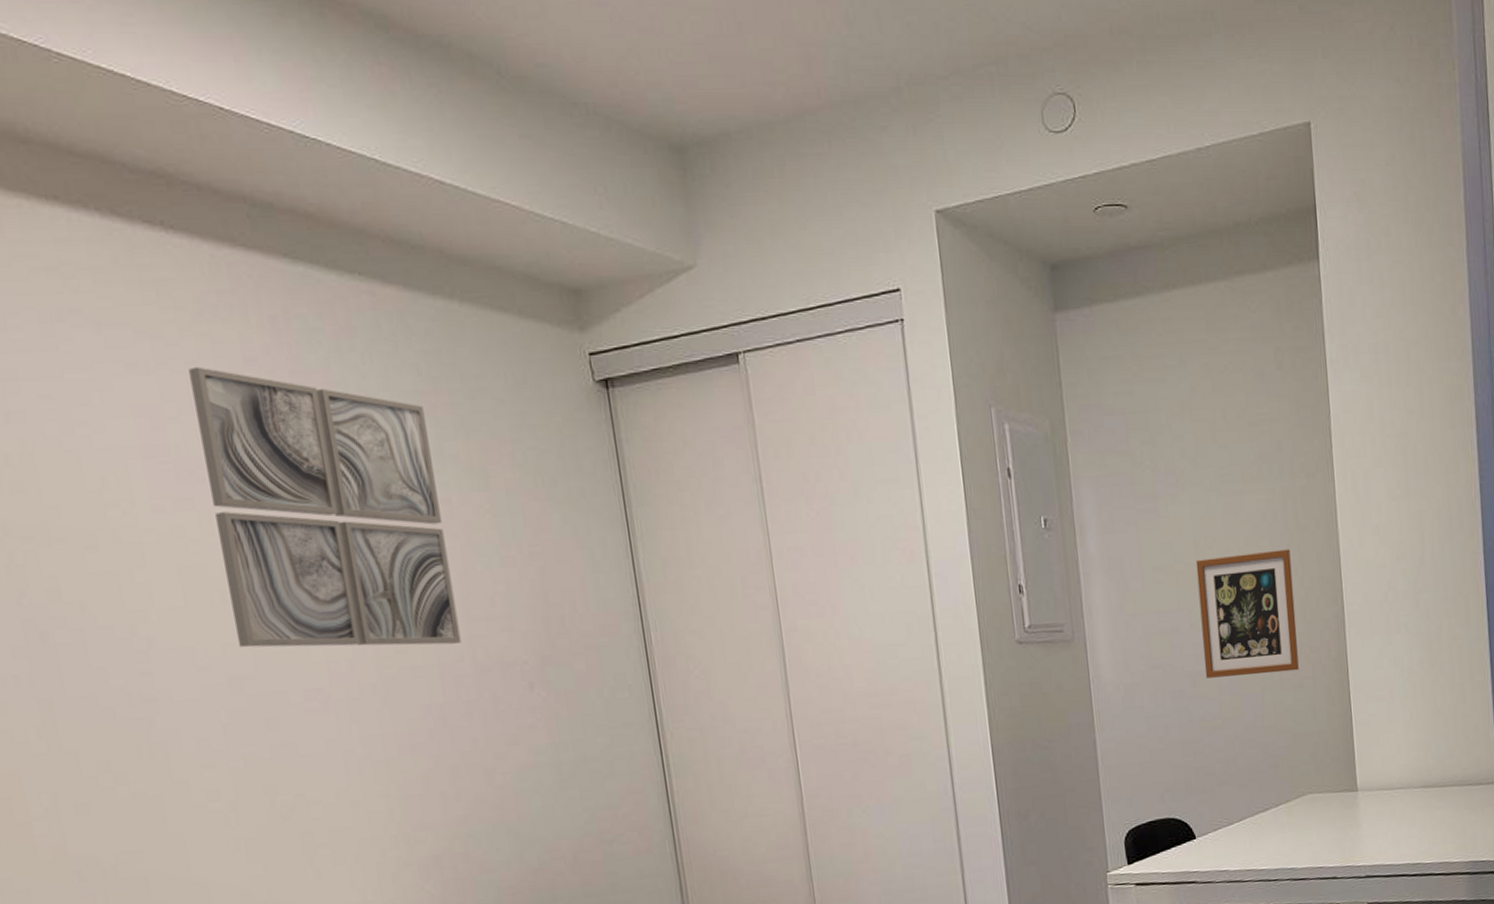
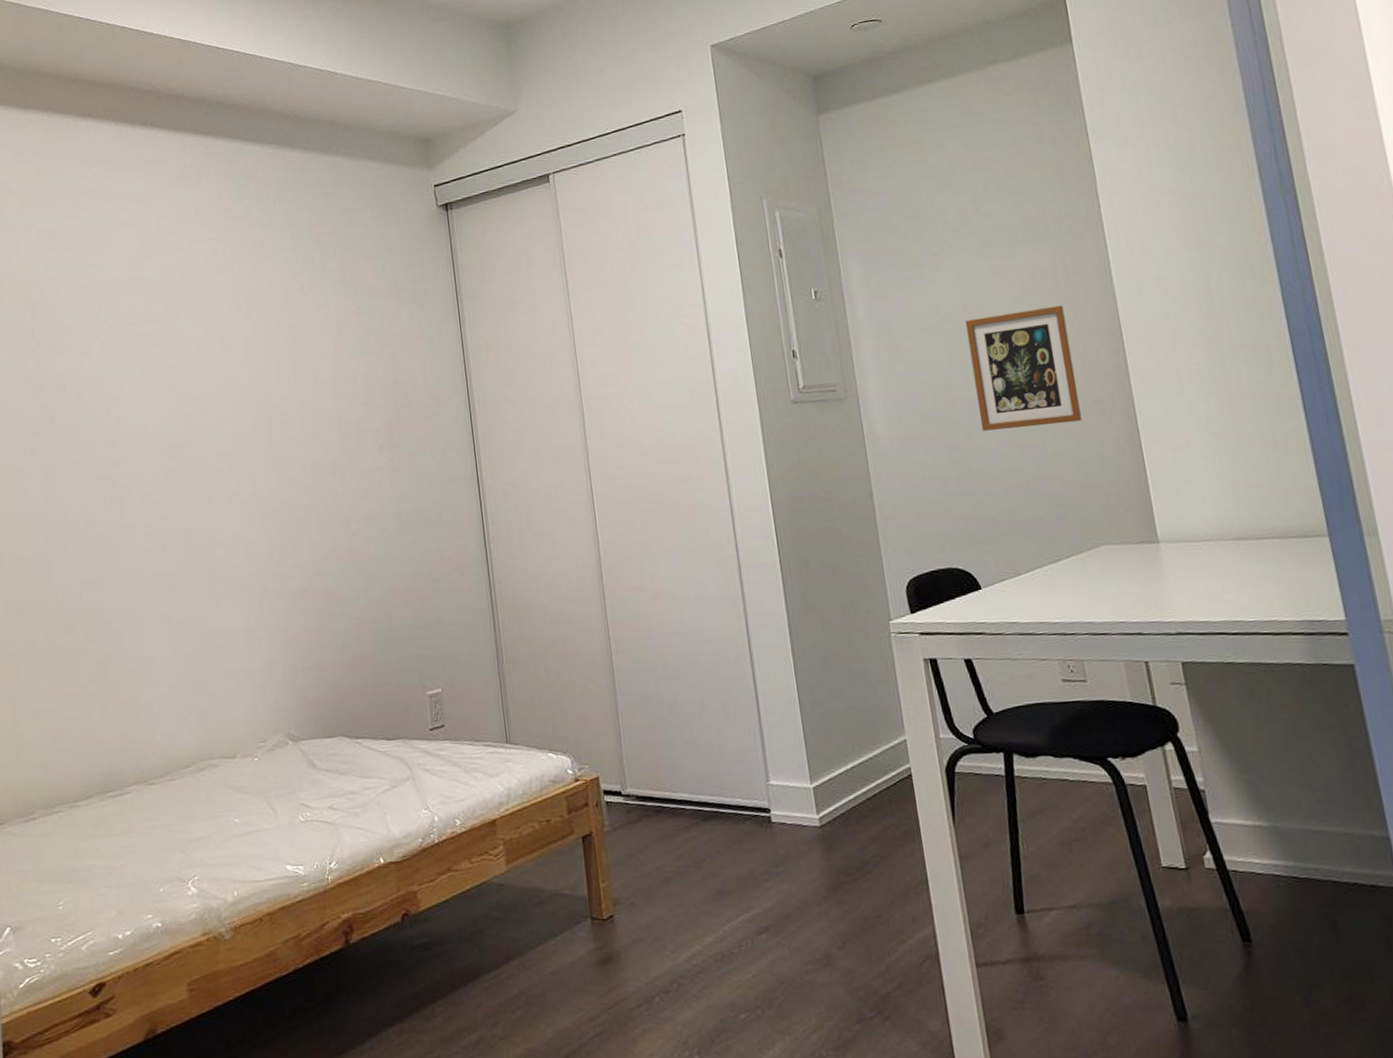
wall art: present [188,366,462,648] -> none [160,220,331,424]

